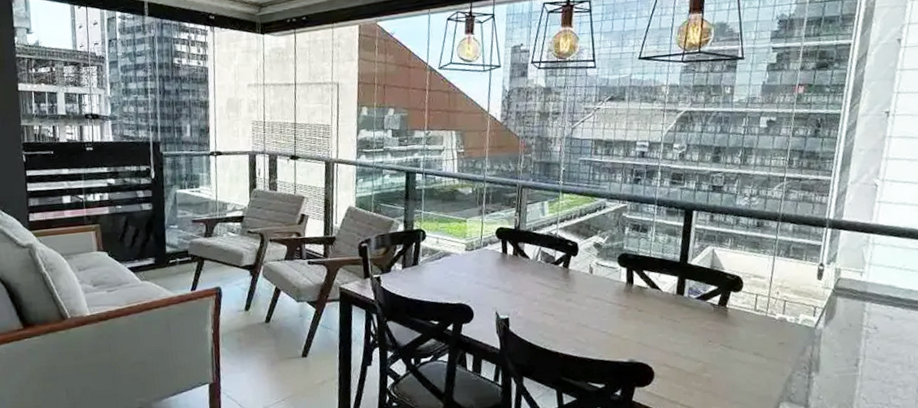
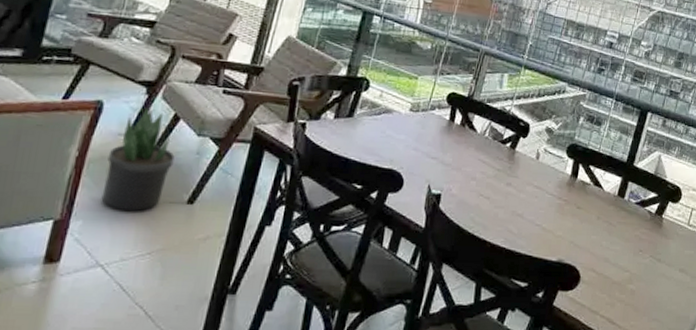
planter: none [235,286,284,370] -> present [101,107,175,212]

